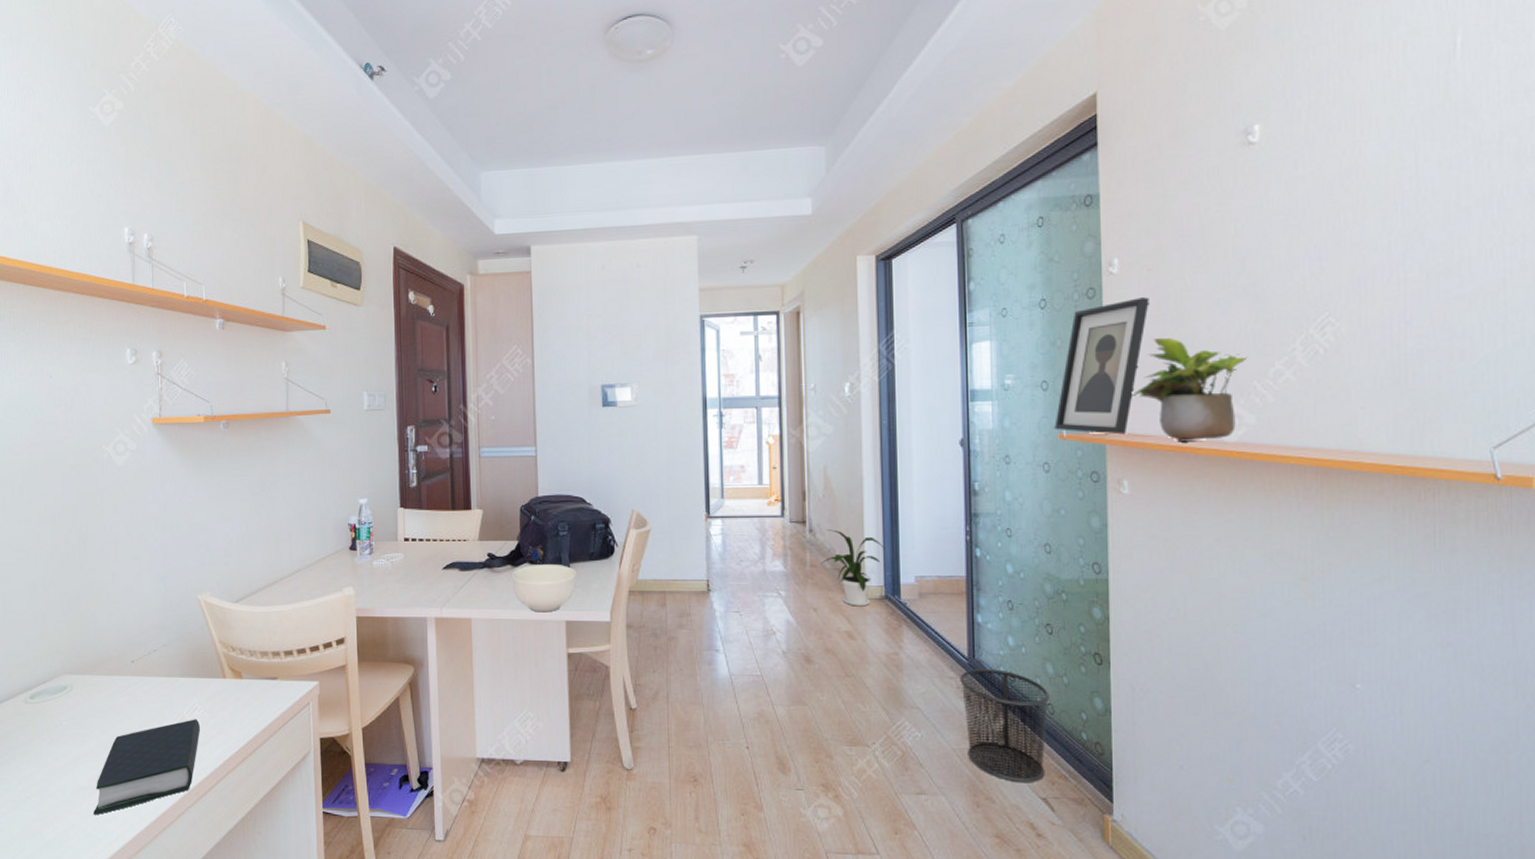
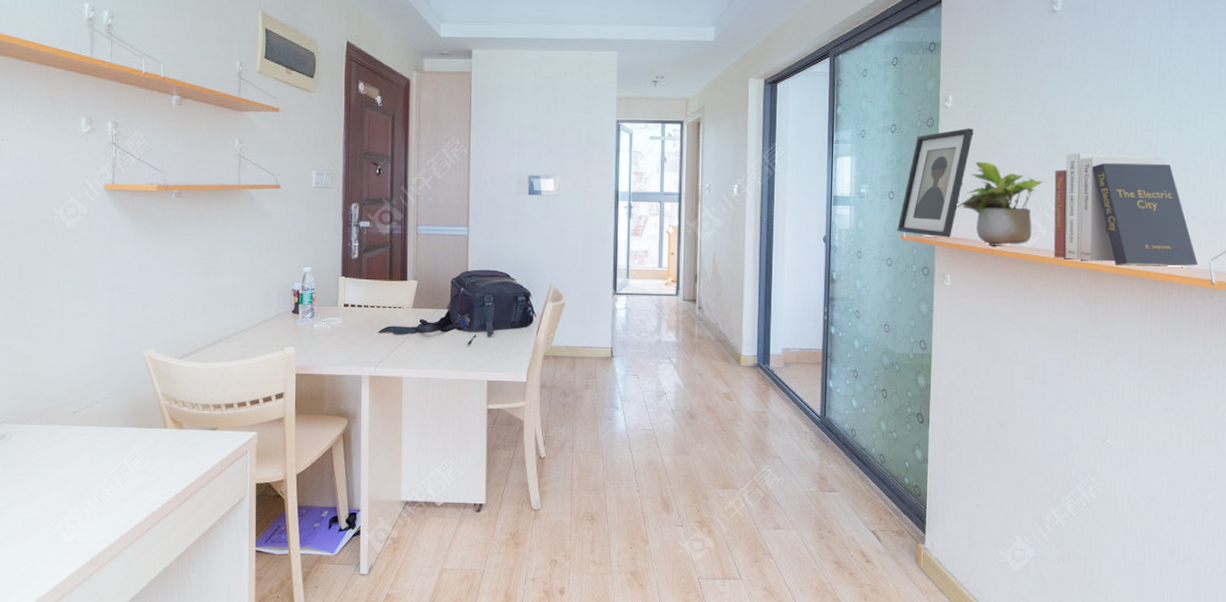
book: present [93,719,201,816] -> none [27,466,140,557]
bowl: present [512,563,577,613] -> none [441,330,499,373]
house plant: present [821,529,885,607] -> none [707,307,759,373]
trash can: present [960,669,1050,783] -> none [813,425,882,519]
books: none [1263,316,1475,460] -> present [1053,153,1199,267]

